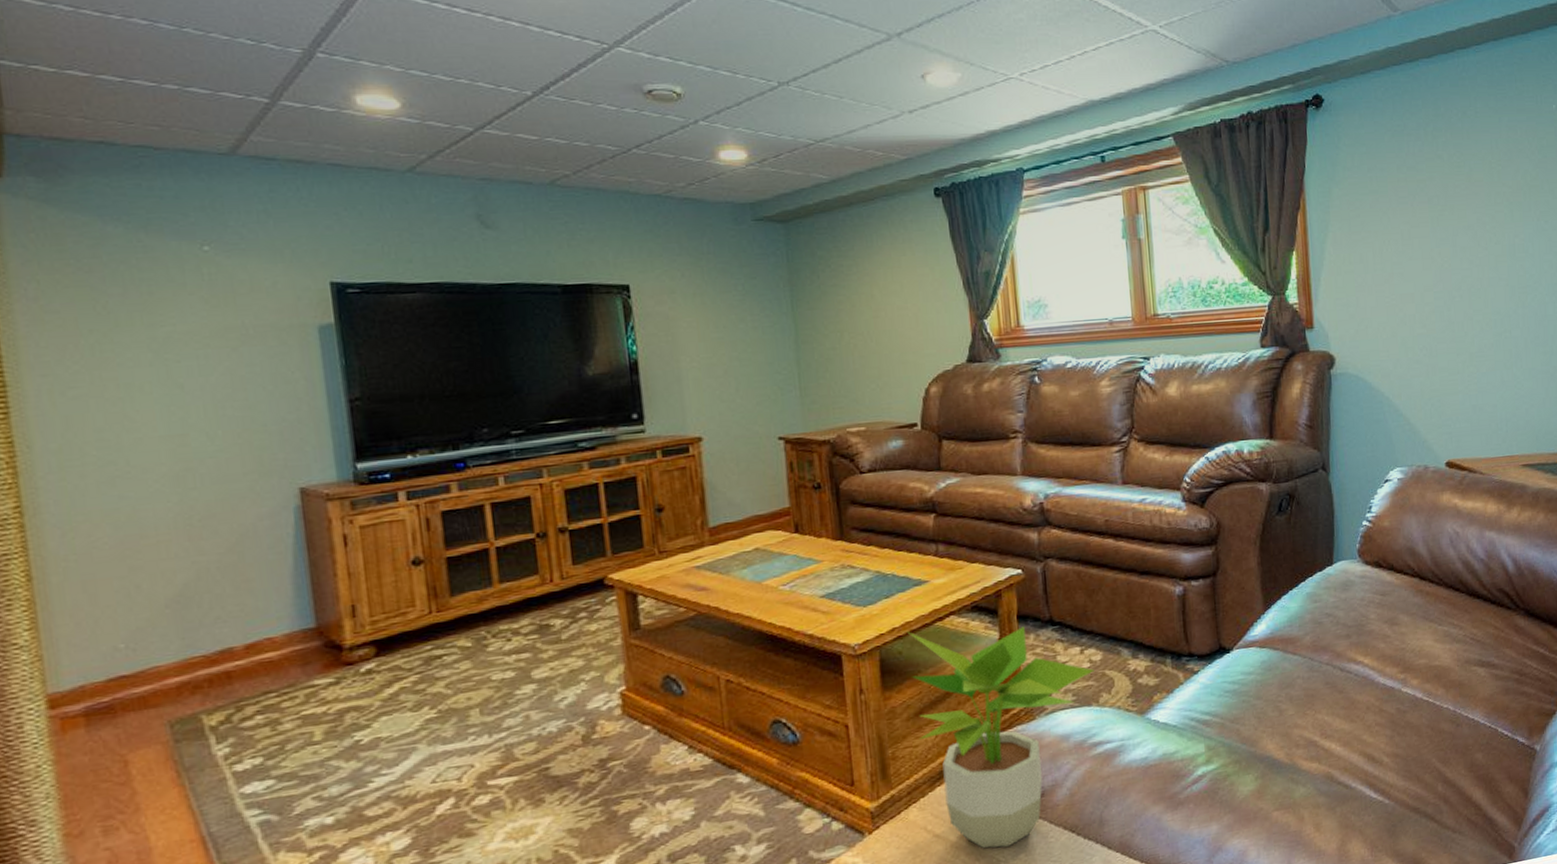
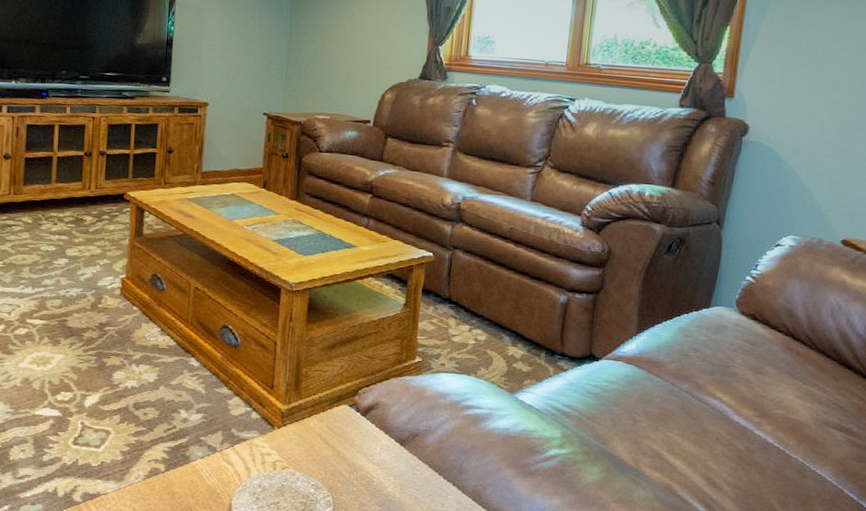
potted plant: present [906,626,1094,848] -> none [328,282,478,468]

